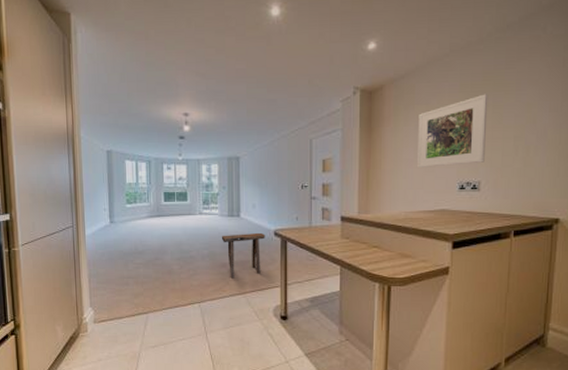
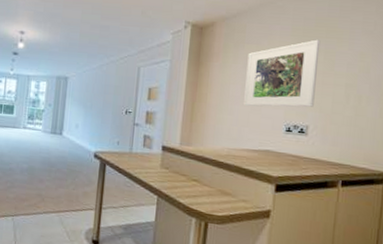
stool: present [221,232,265,279] -> none [41,151,85,196]

